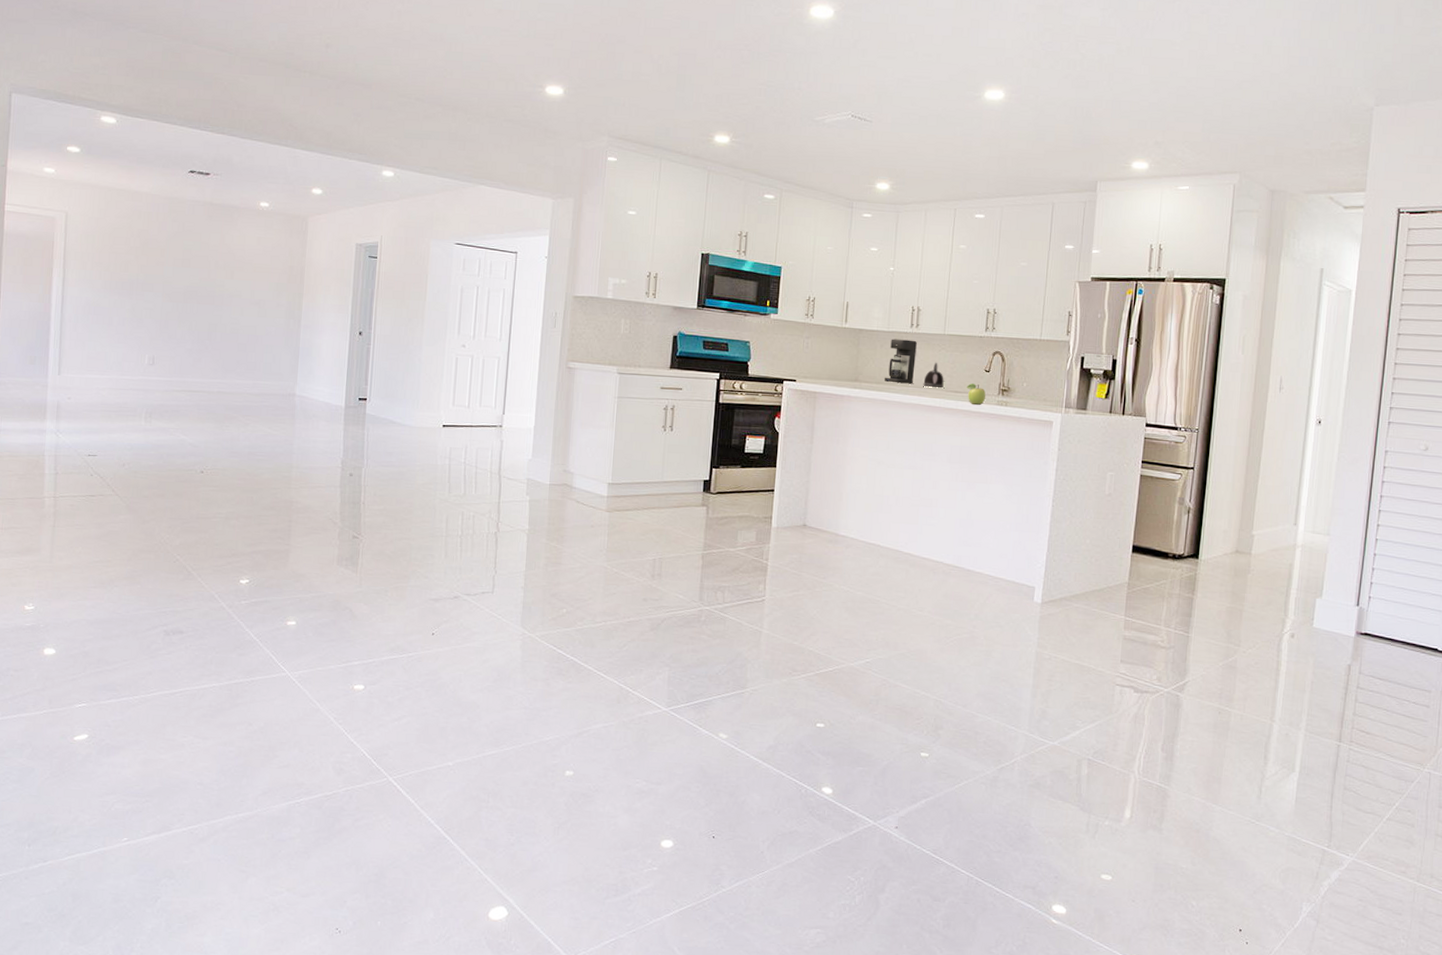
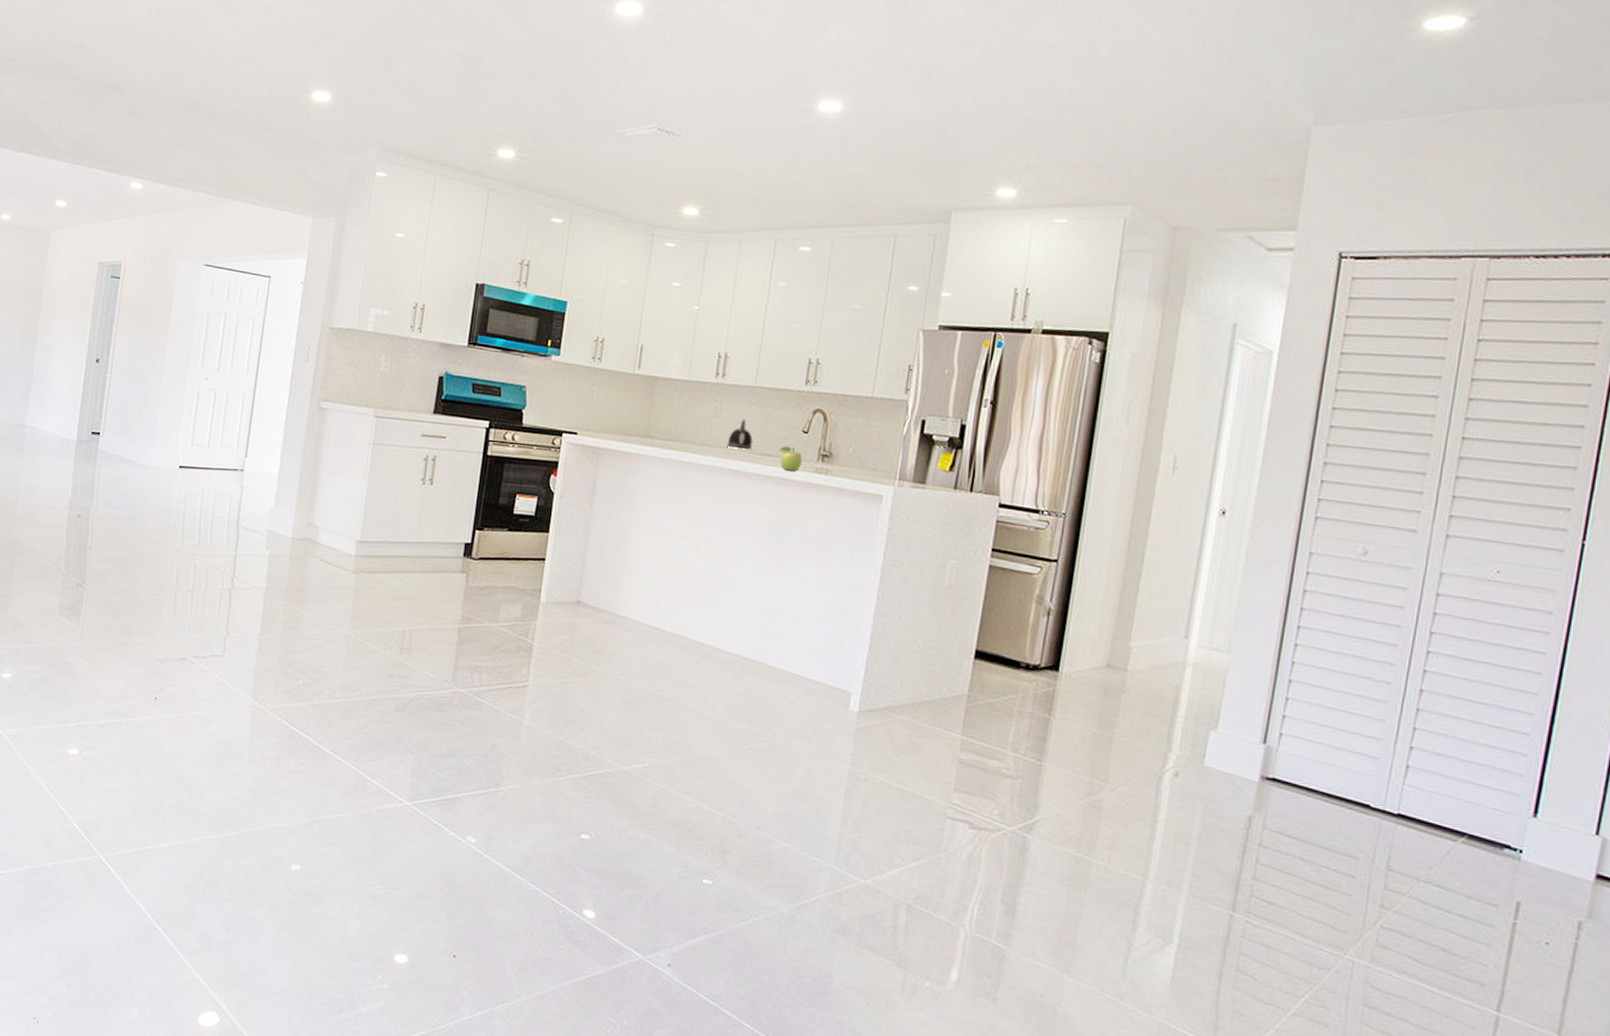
coffee maker: present [885,339,917,384] -> none [681,389,722,444]

